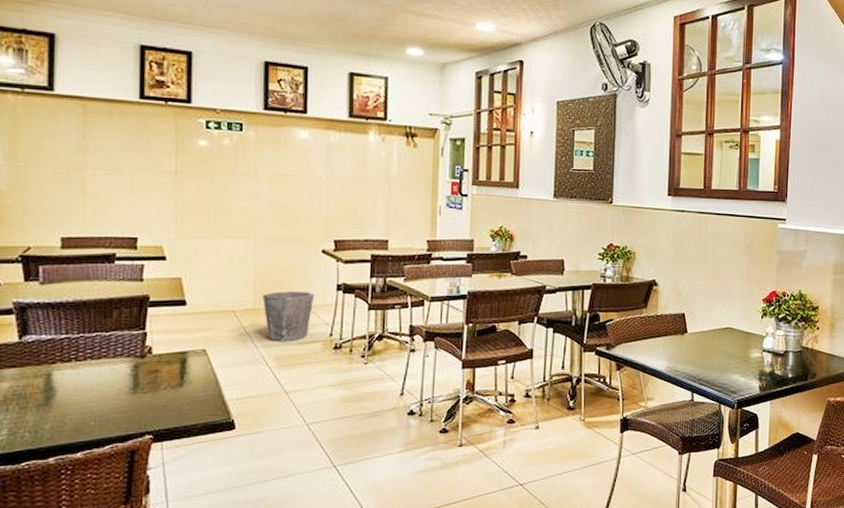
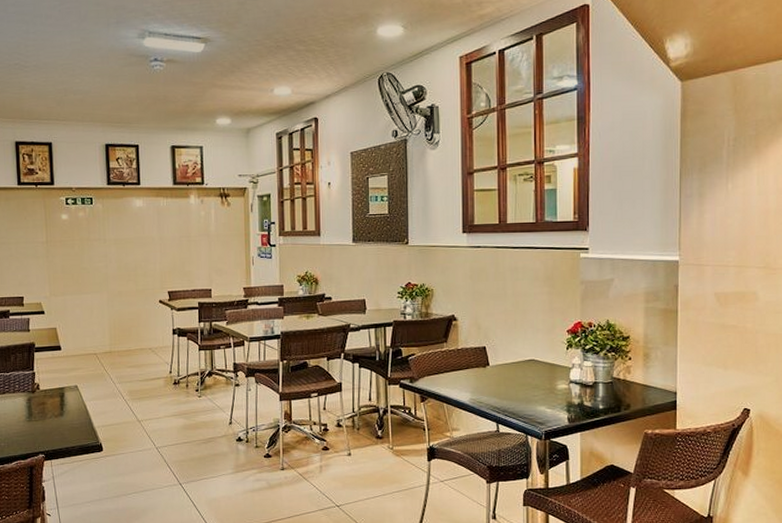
waste bin: present [262,292,315,341] -> none [116,336,156,378]

